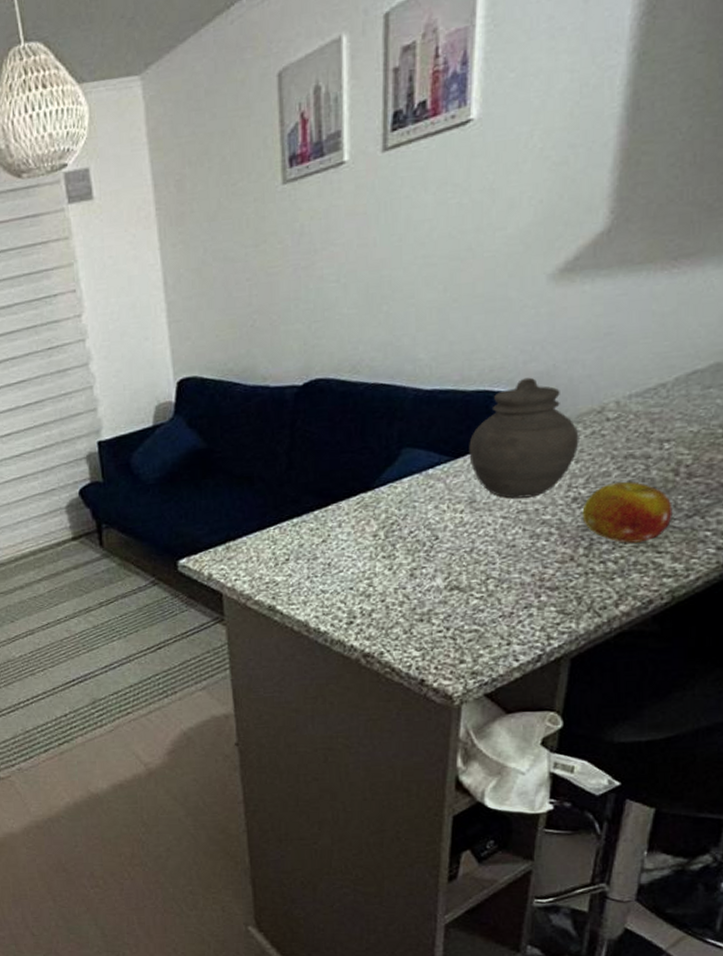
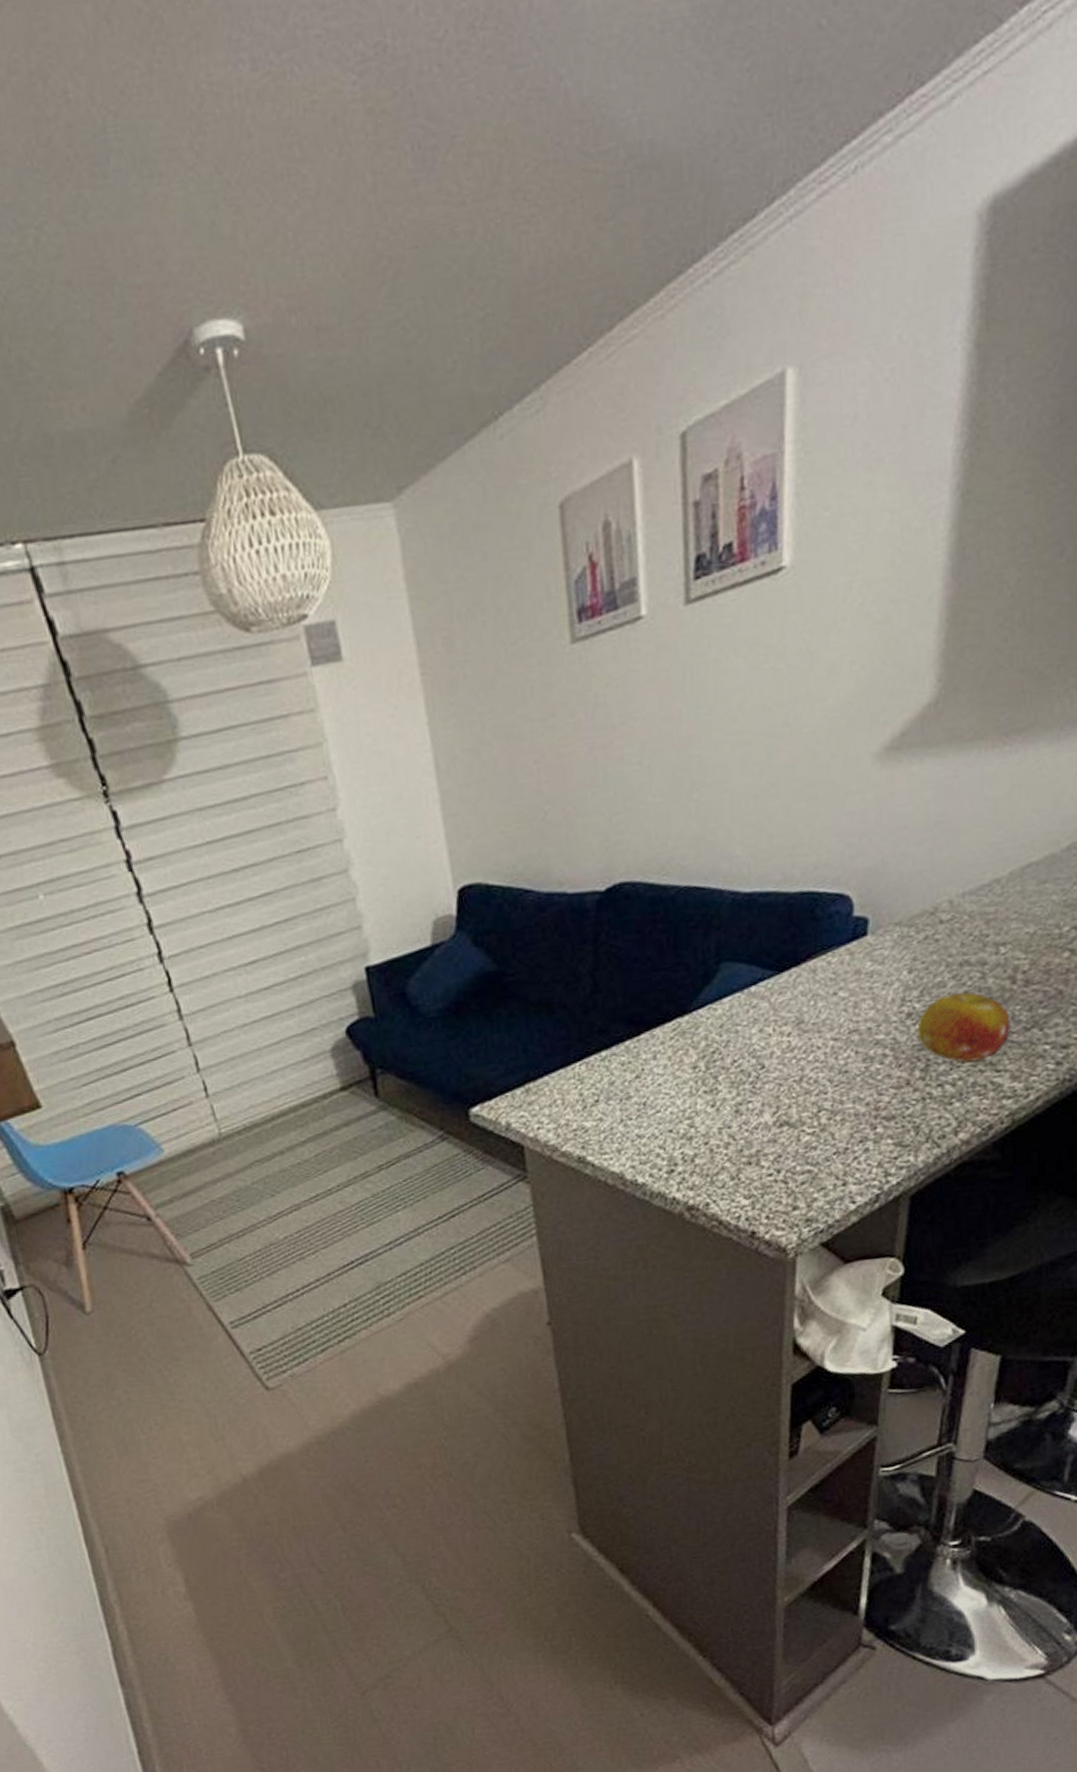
jar: present [469,377,579,499] -> none [794,875,912,1017]

